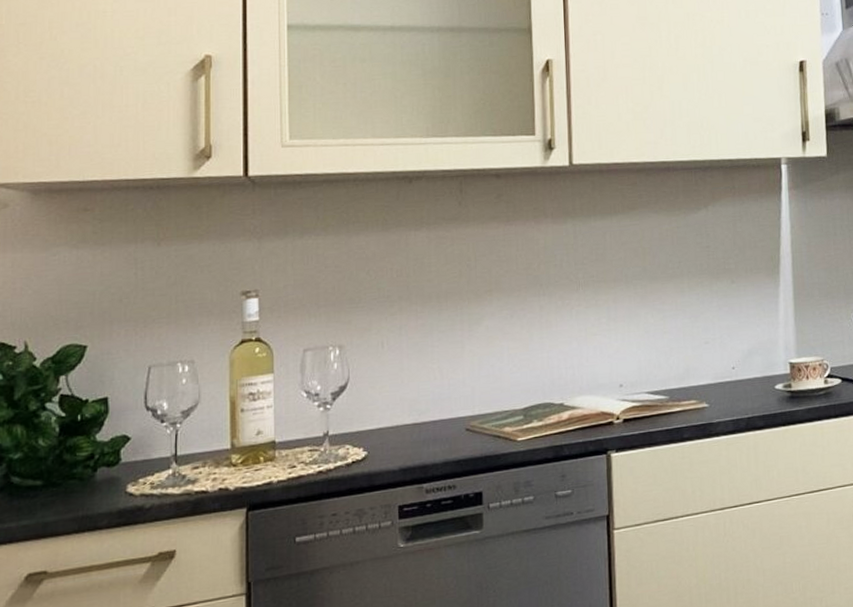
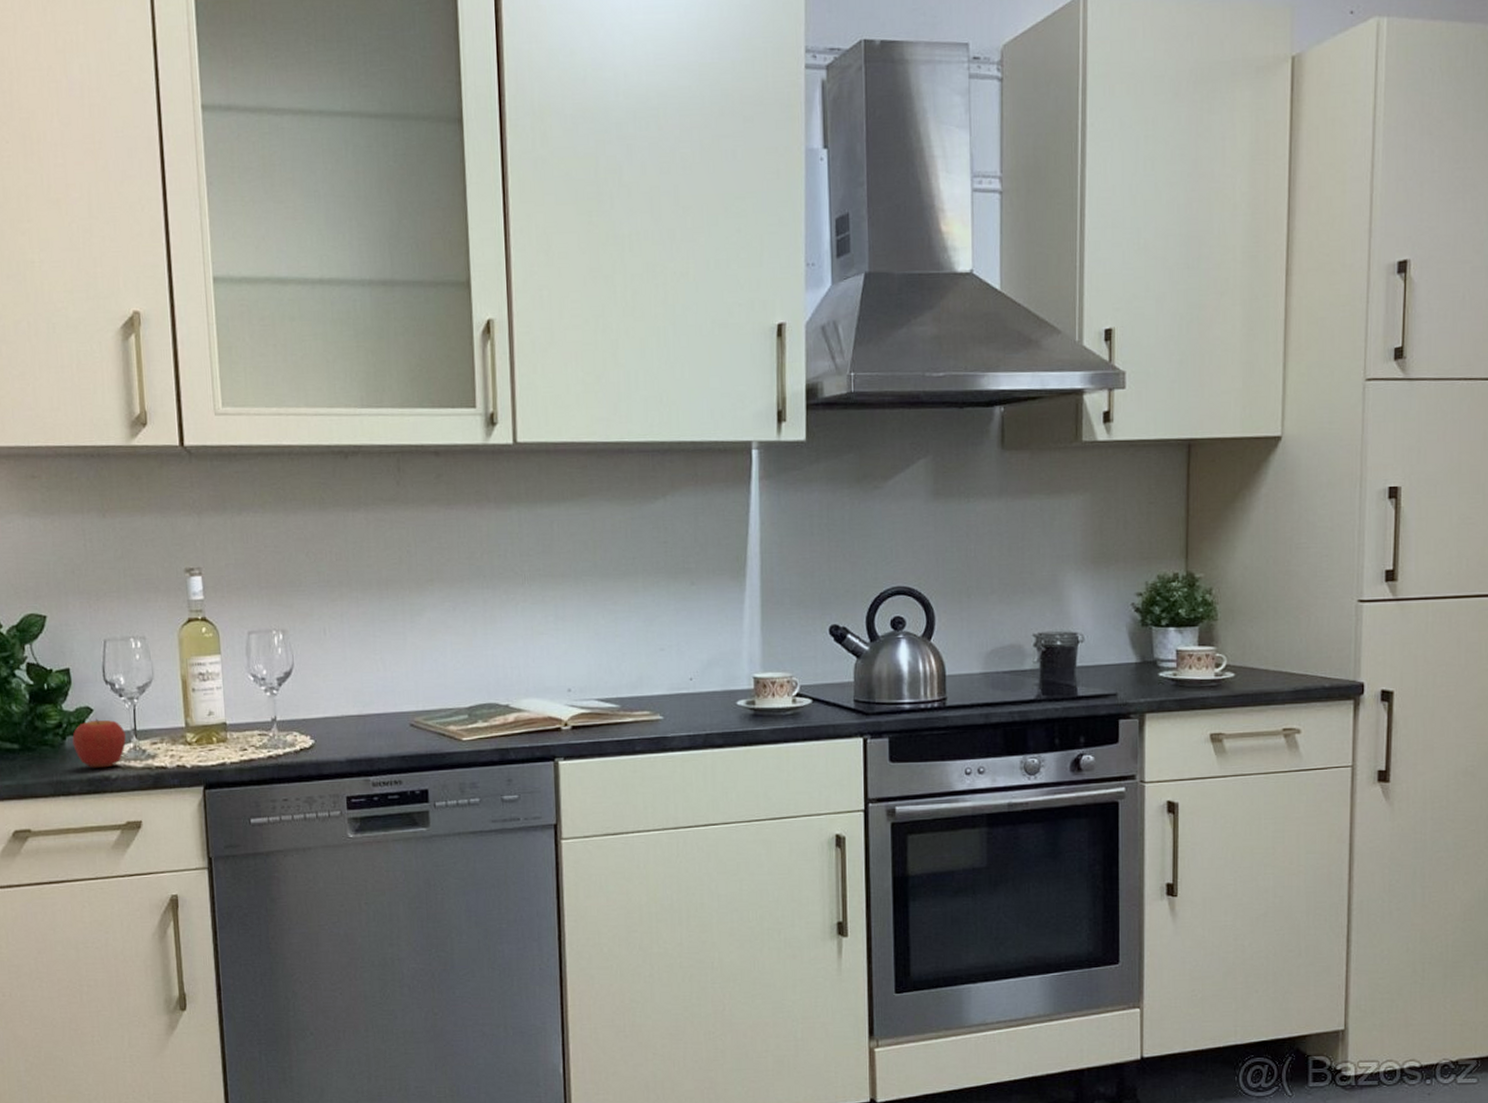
apple: none [104,447,164,499] -> present [72,718,126,768]

